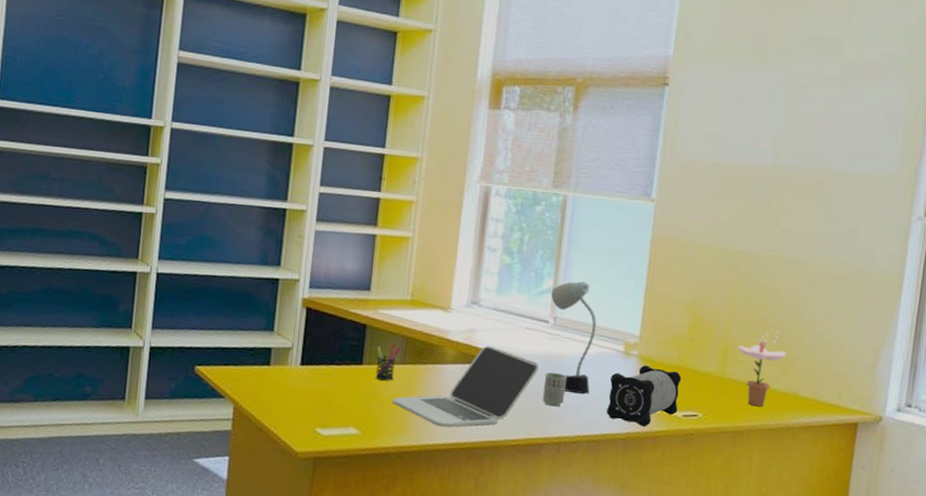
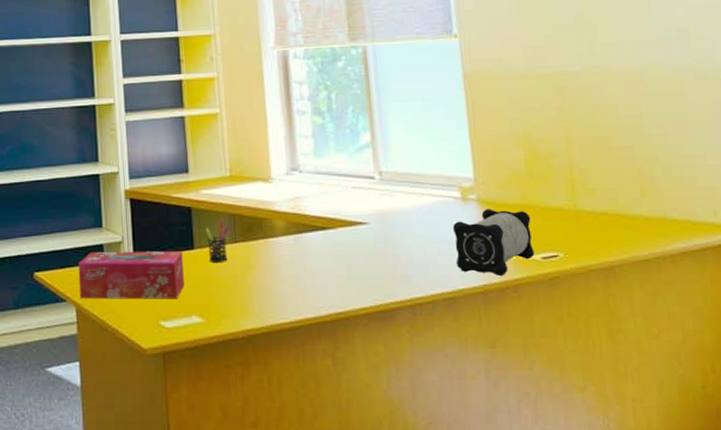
tissue box: none [239,354,350,410] -> present [78,250,184,299]
laptop: present [392,346,540,428] -> none [230,212,375,304]
cup: present [542,372,566,407] -> none [382,230,408,267]
desk lamp: present [551,281,597,394] -> none [370,130,434,249]
flower: present [737,330,787,407] -> none [584,149,642,237]

